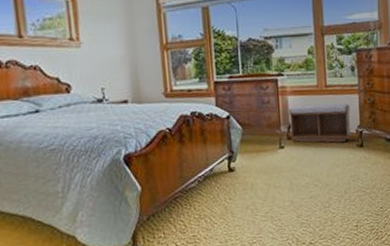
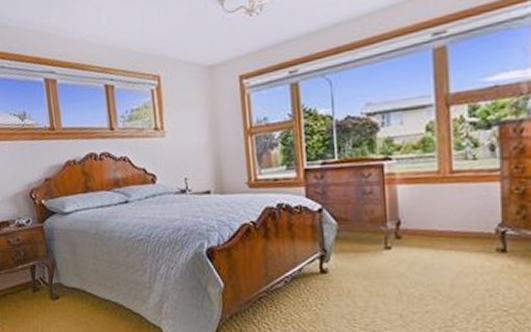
bench: present [289,103,351,143] -> none [398,193,488,245]

